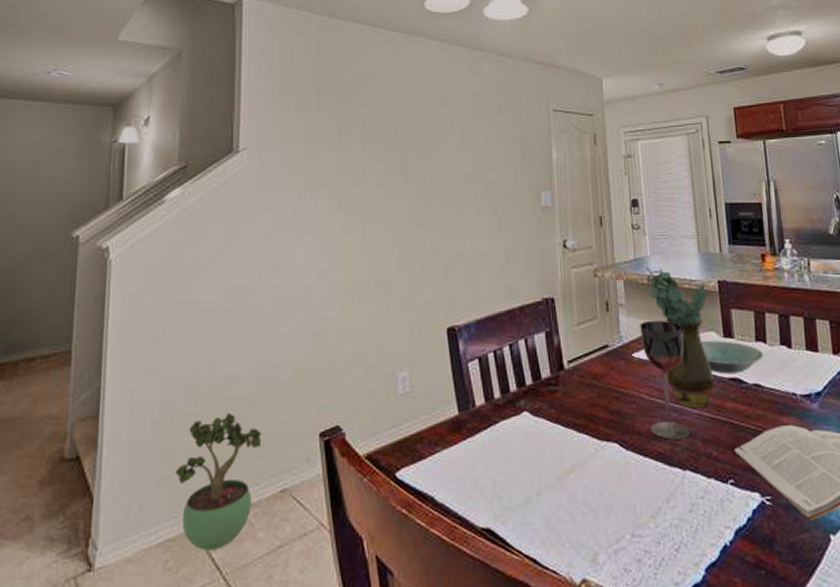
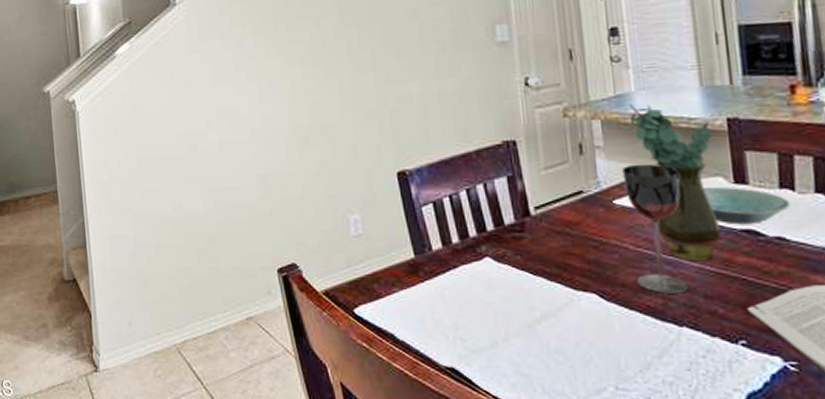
potted plant: present [175,412,262,550] -> none [154,247,225,364]

